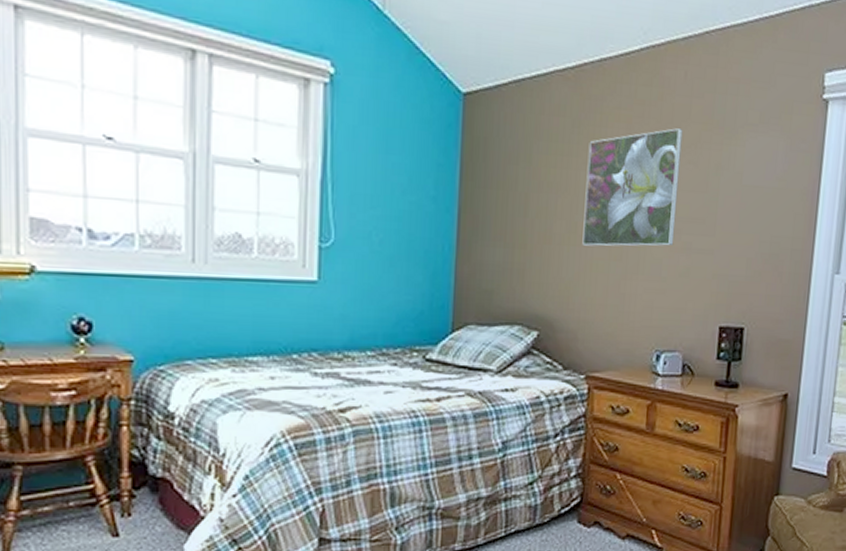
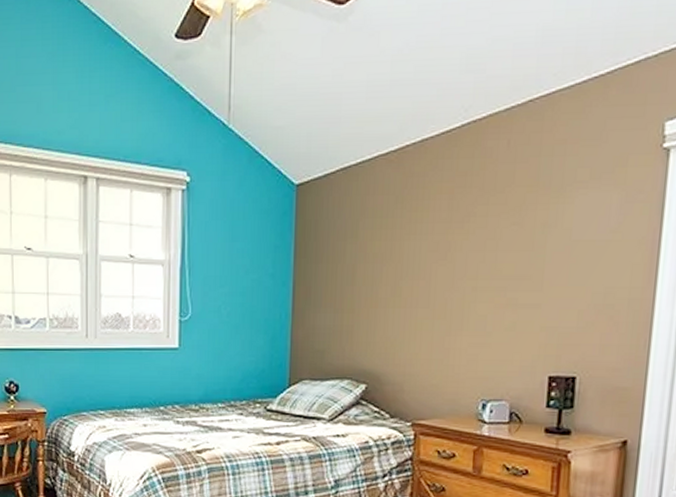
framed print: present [582,128,683,247] -> none [407,194,507,307]

